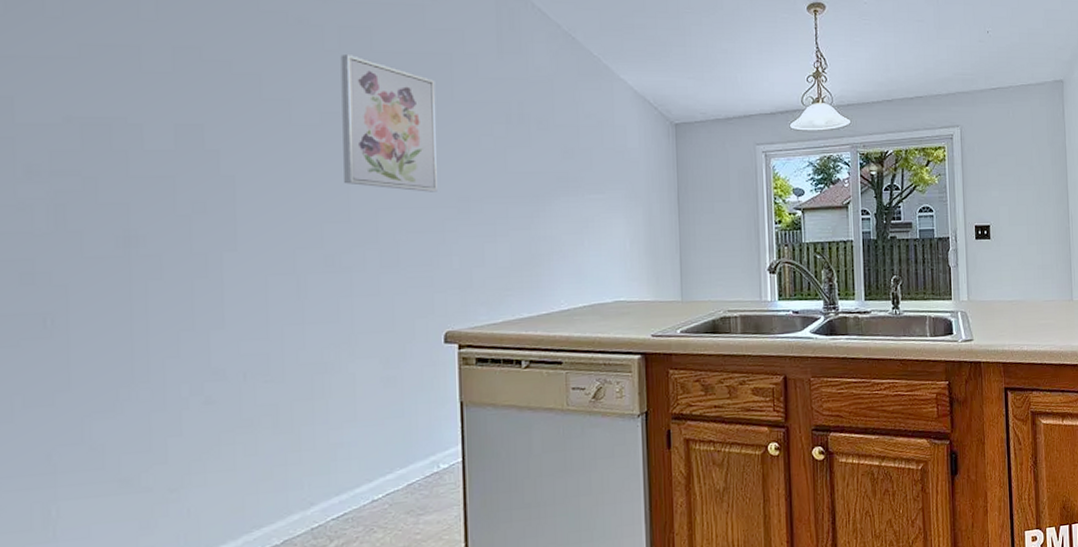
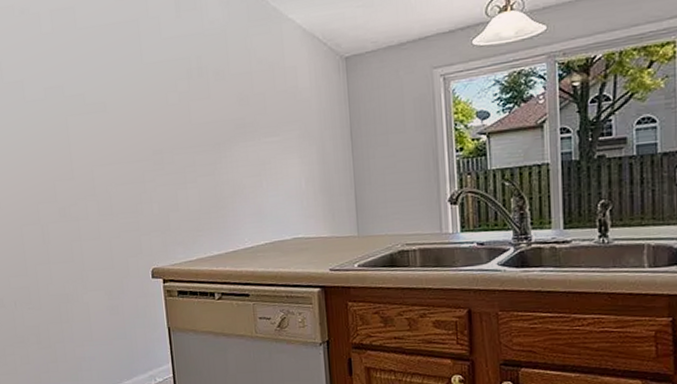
wall art: present [340,55,437,192] -> none [54,34,136,149]

